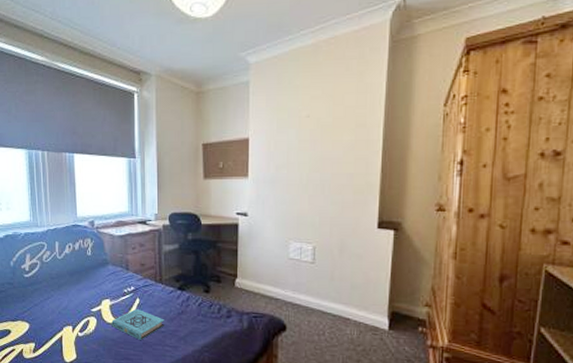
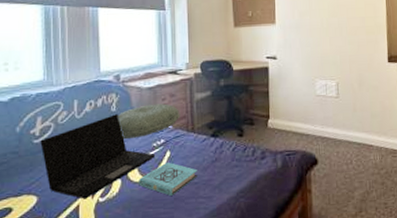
laptop: none [29,258,127,332] -> present [40,114,156,199]
pillow: none [93,252,149,283] -> present [118,103,180,139]

